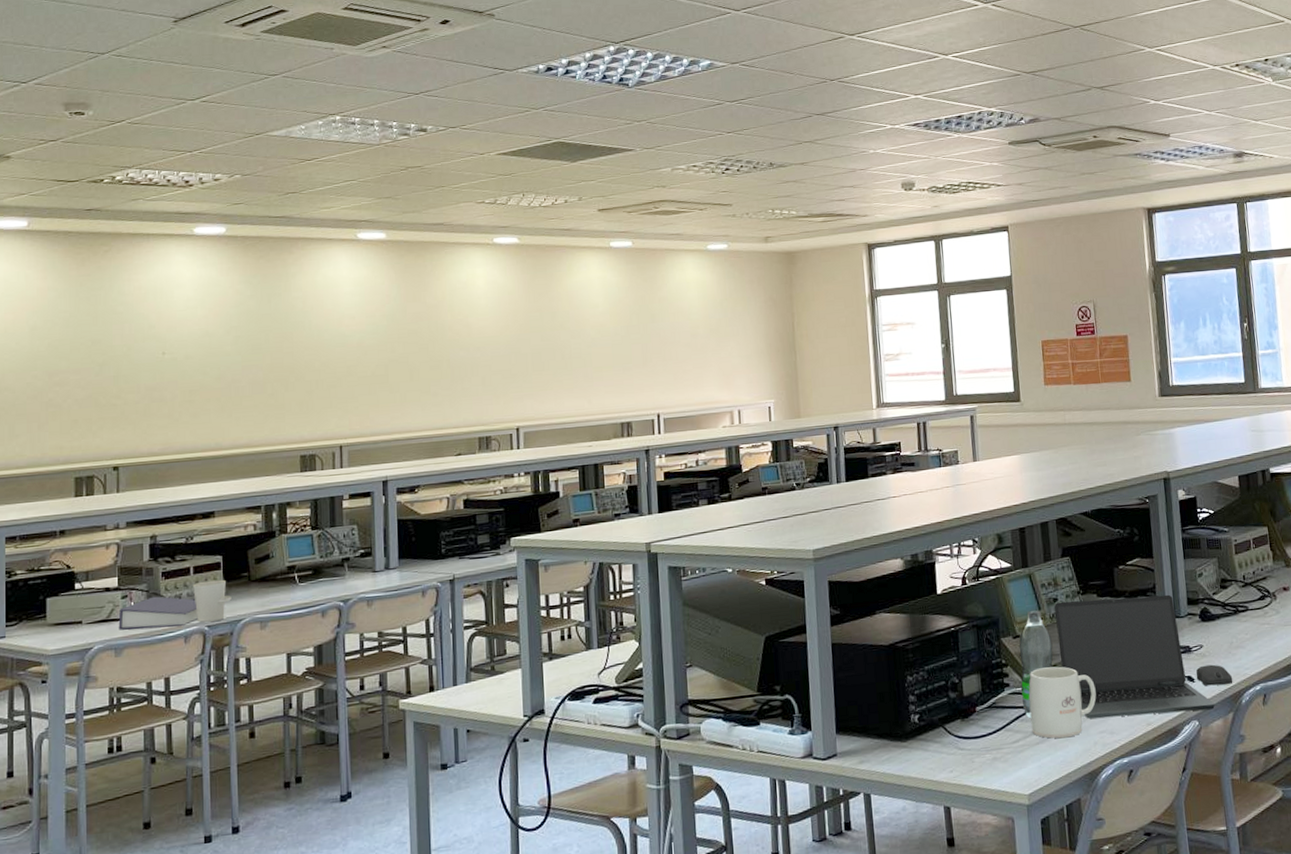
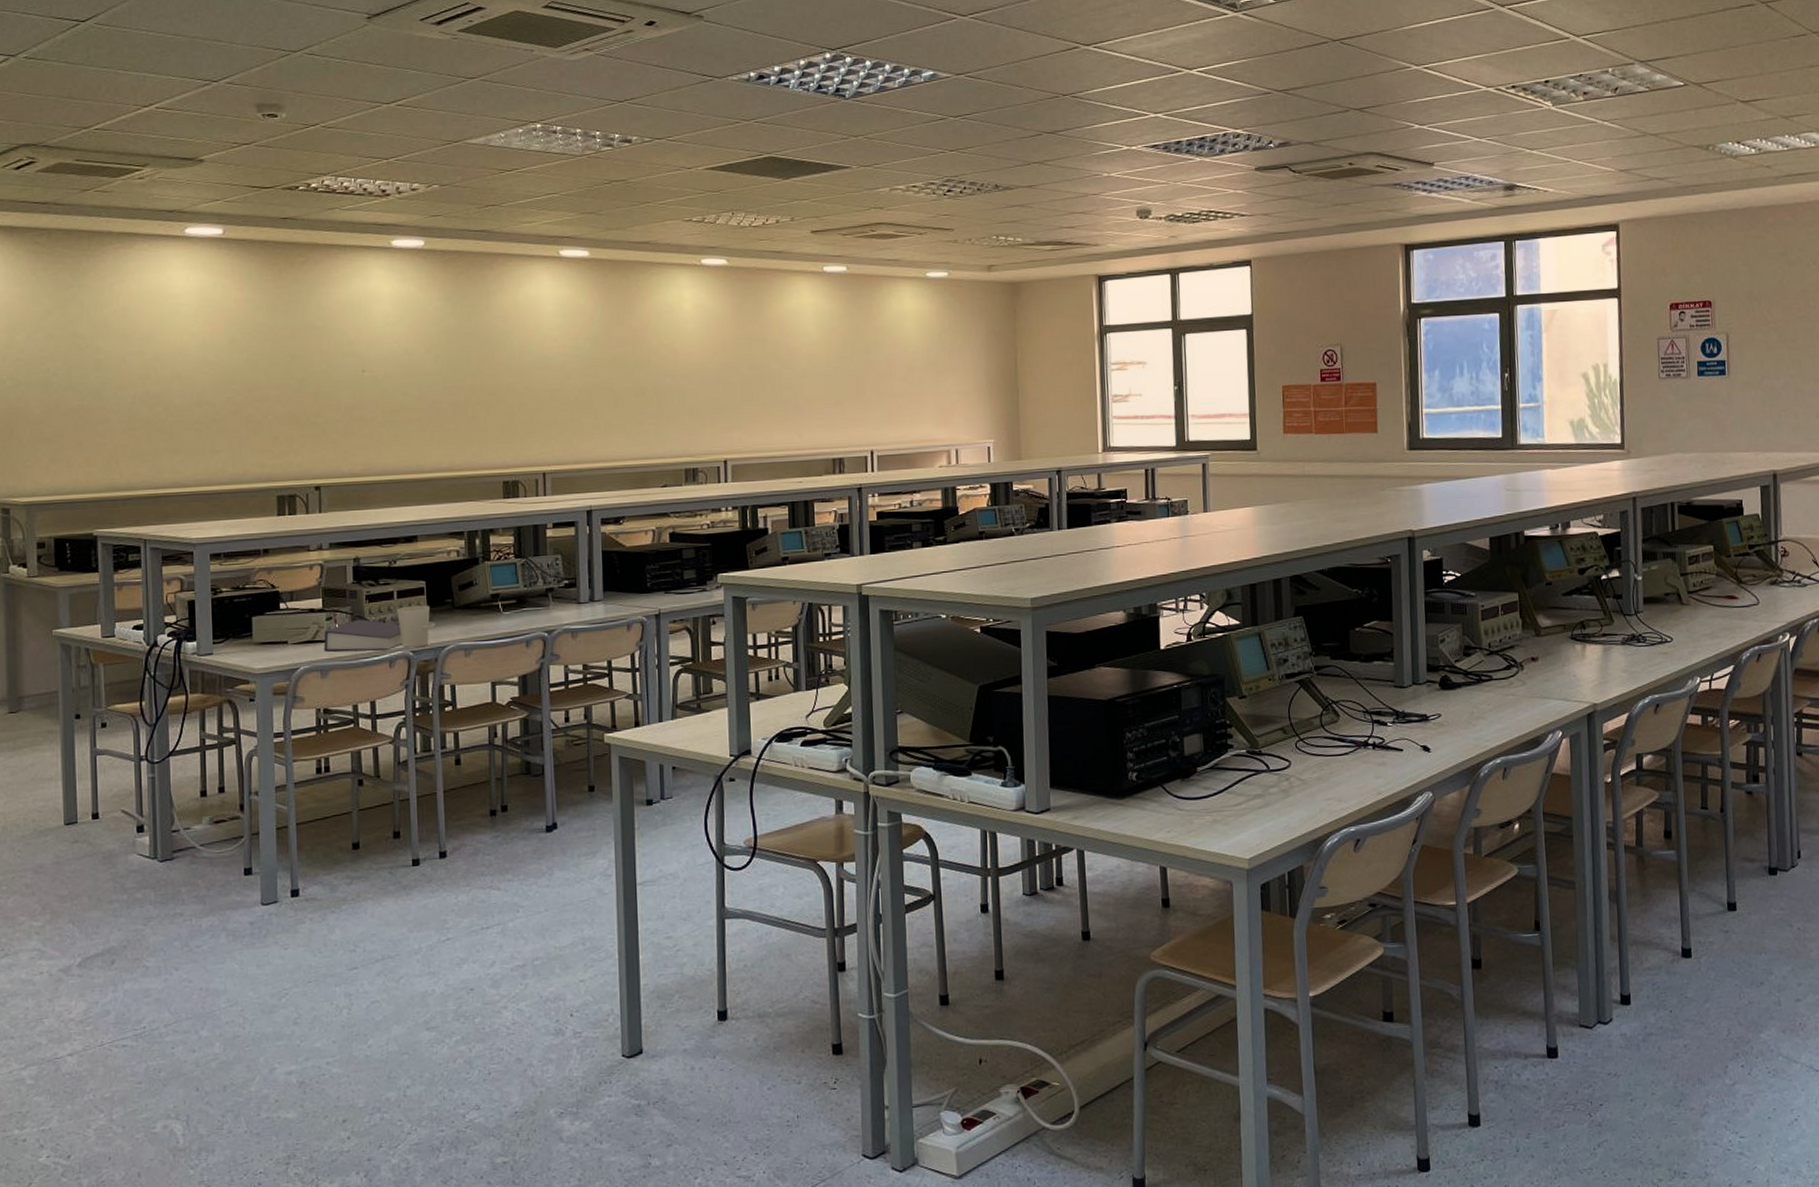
bottle: present [1019,610,1053,718] -> none [1245,671,1281,781]
mug: present [1028,666,1097,739] -> none [1252,729,1325,804]
laptop: present [1053,594,1215,719] -> none [1283,660,1451,785]
computer mouse: present [1196,664,1233,686] -> none [1432,734,1472,757]

